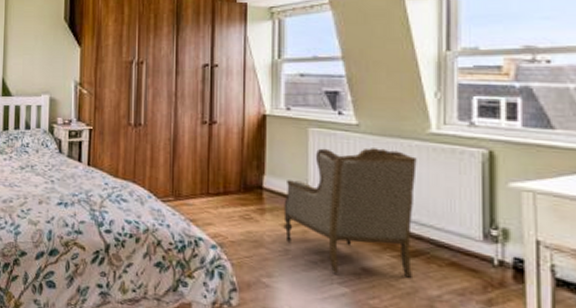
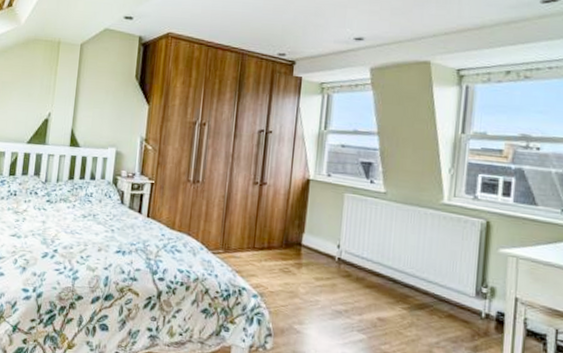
armchair: present [283,148,417,278] -> none [316,212,430,327]

